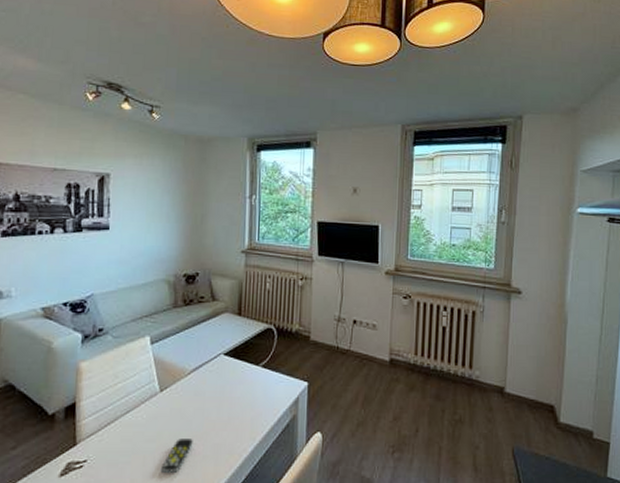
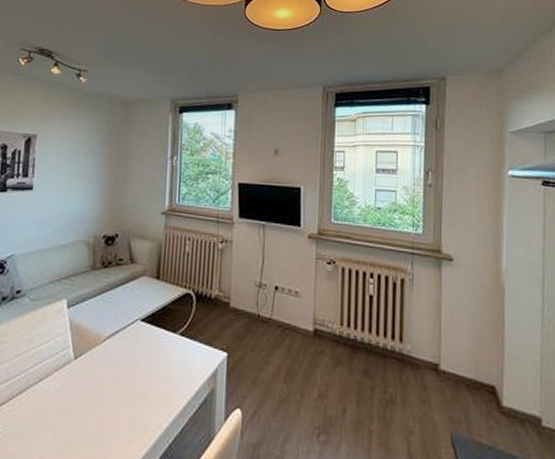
remote control: present [162,439,193,473] -> none [72,411,106,449]

